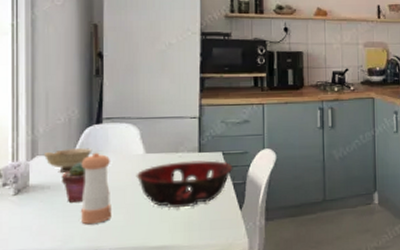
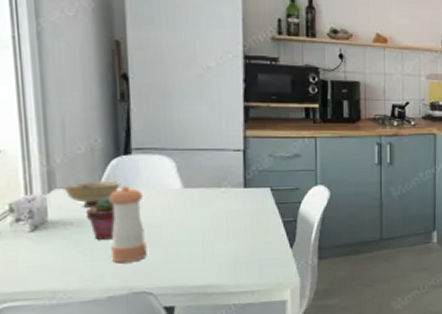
decorative bowl: present [136,160,233,209] -> none [173,196,283,247]

